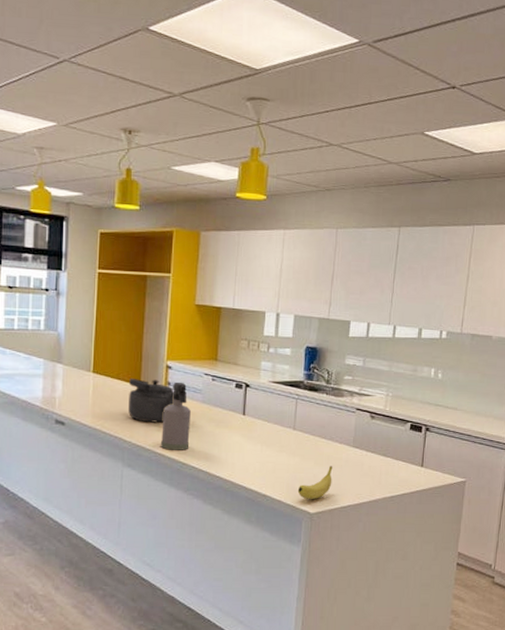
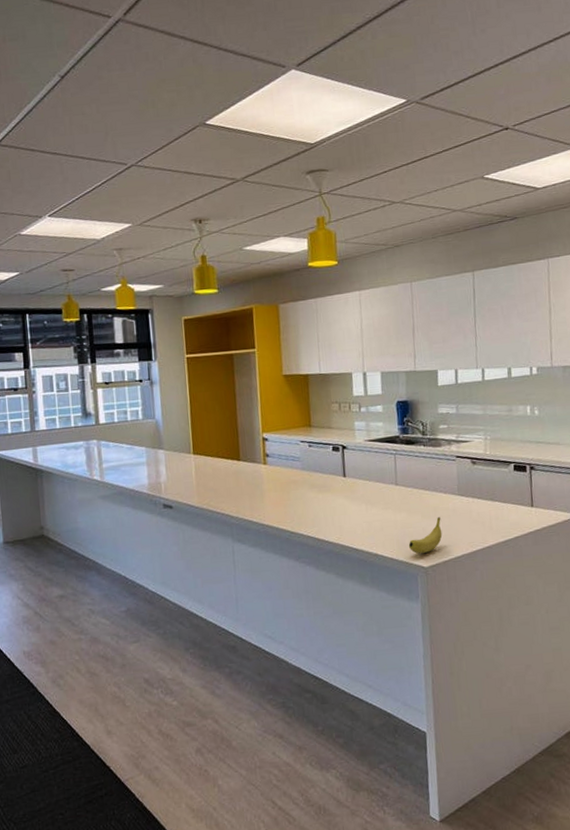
kettle: present [128,378,175,423] -> none [229,453,275,496]
spray bottle: present [160,382,191,450] -> none [265,452,295,521]

